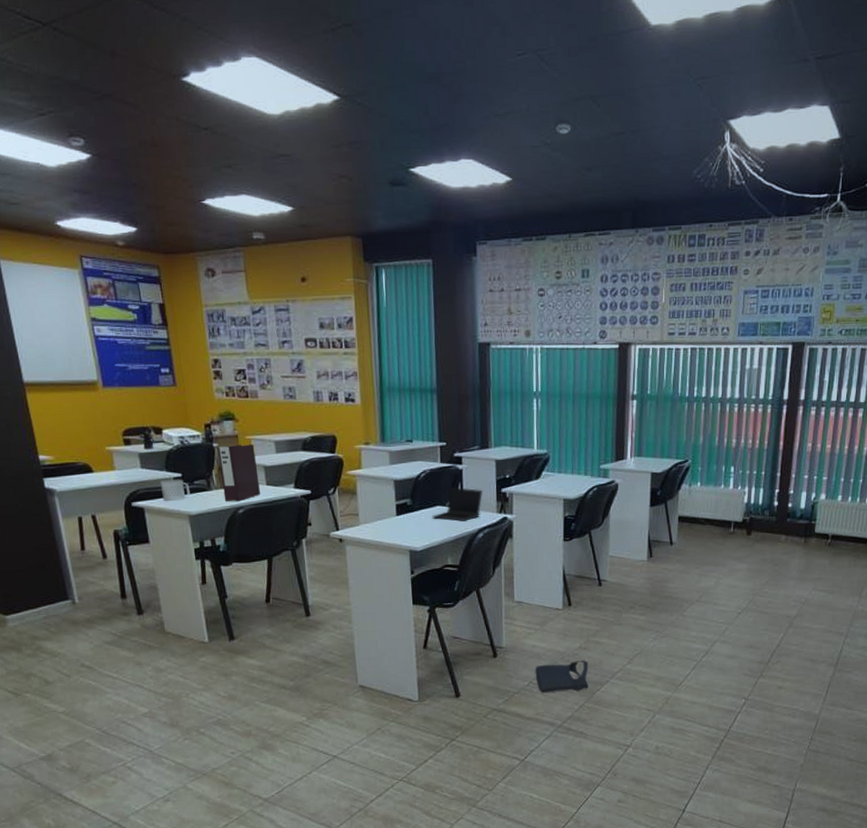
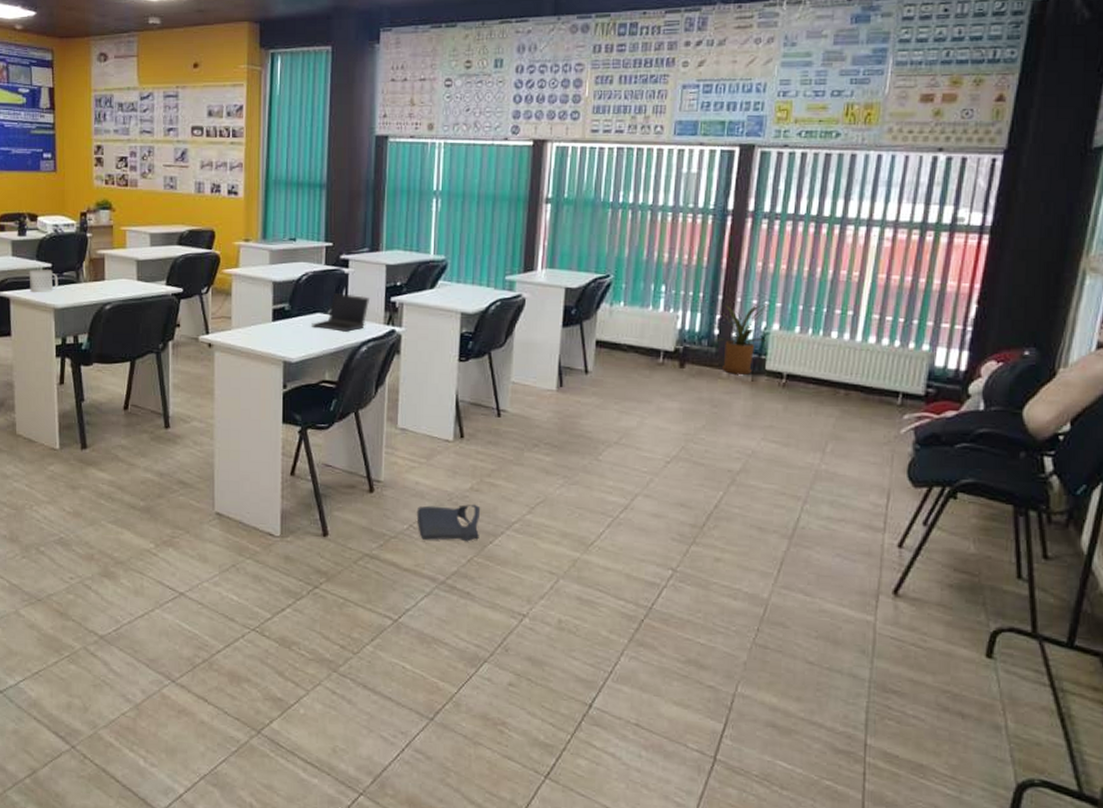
binder: present [216,444,260,501] -> none [90,236,130,296]
house plant: none [769,476,819,539] -> present [708,302,771,376]

